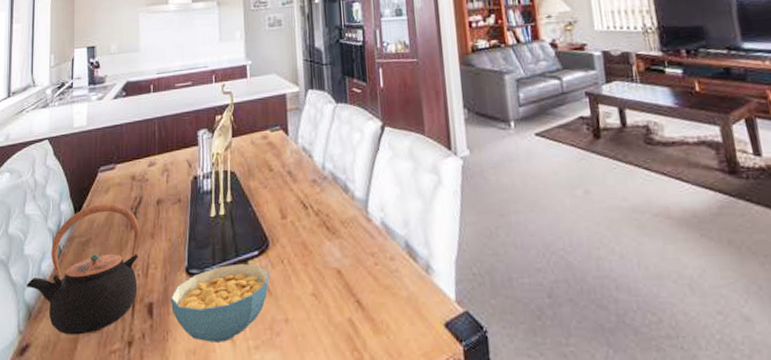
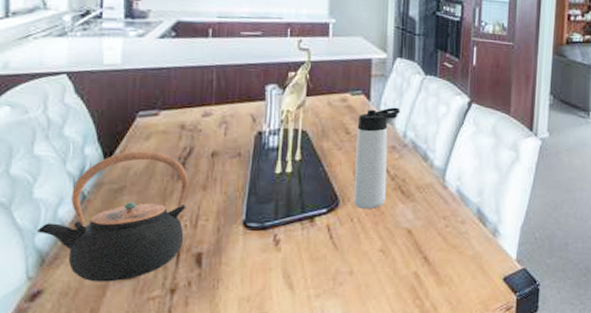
cereal bowl: present [170,263,269,342] -> none [223,219,336,291]
thermos bottle: none [278,139,317,249] -> present [353,107,400,209]

